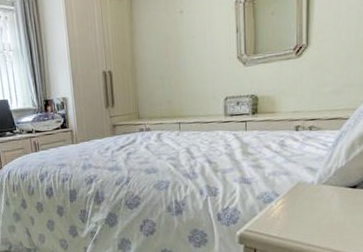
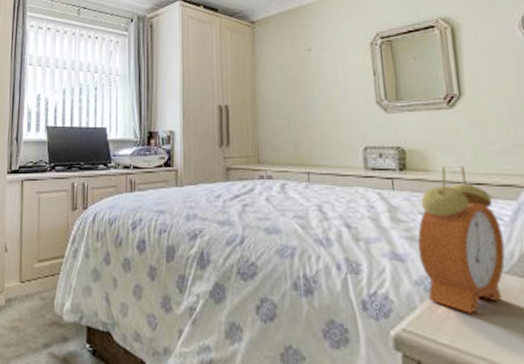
alarm clock: none [261,105,325,215] -> present [417,165,505,314]

